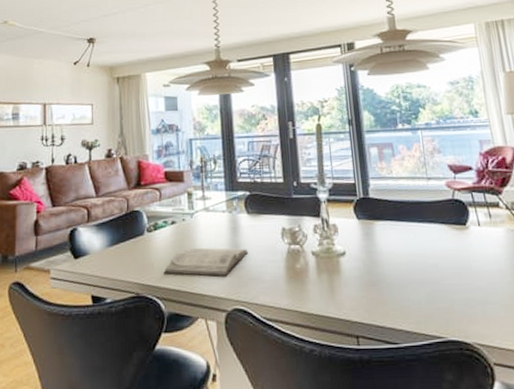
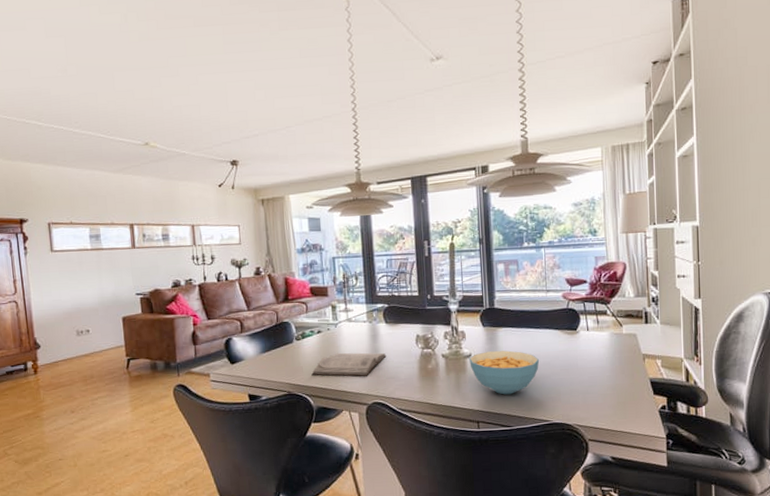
cereal bowl: none [343,248,426,303] -> present [469,350,540,395]

